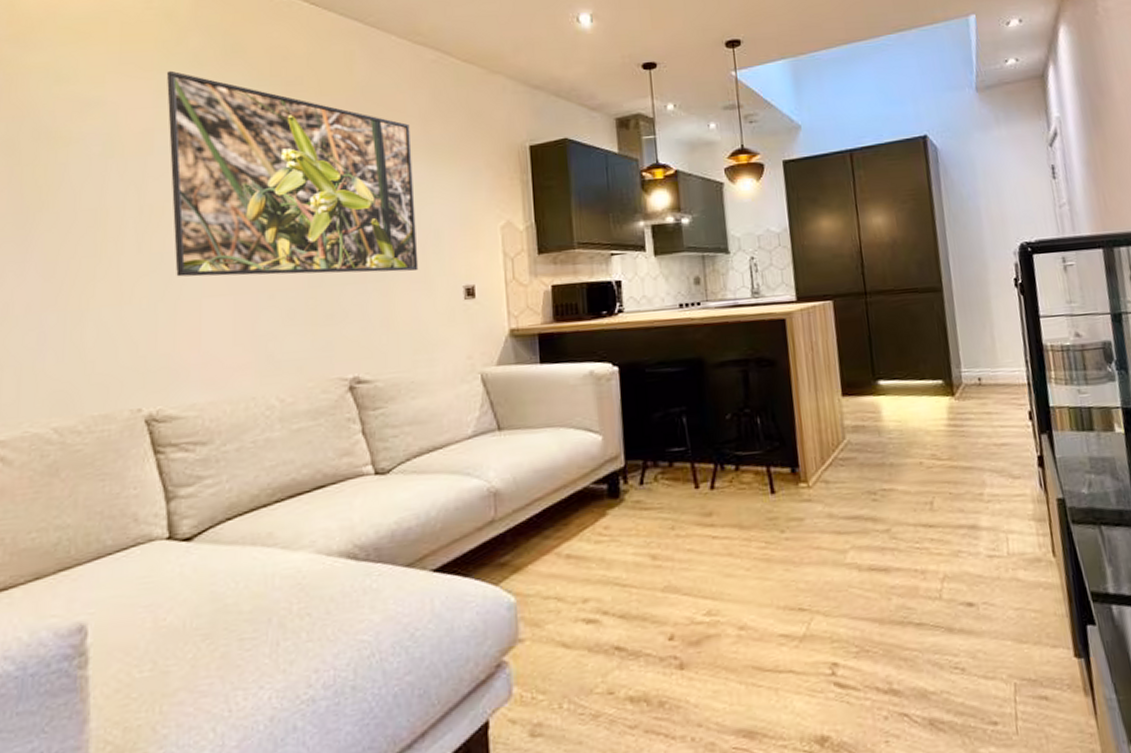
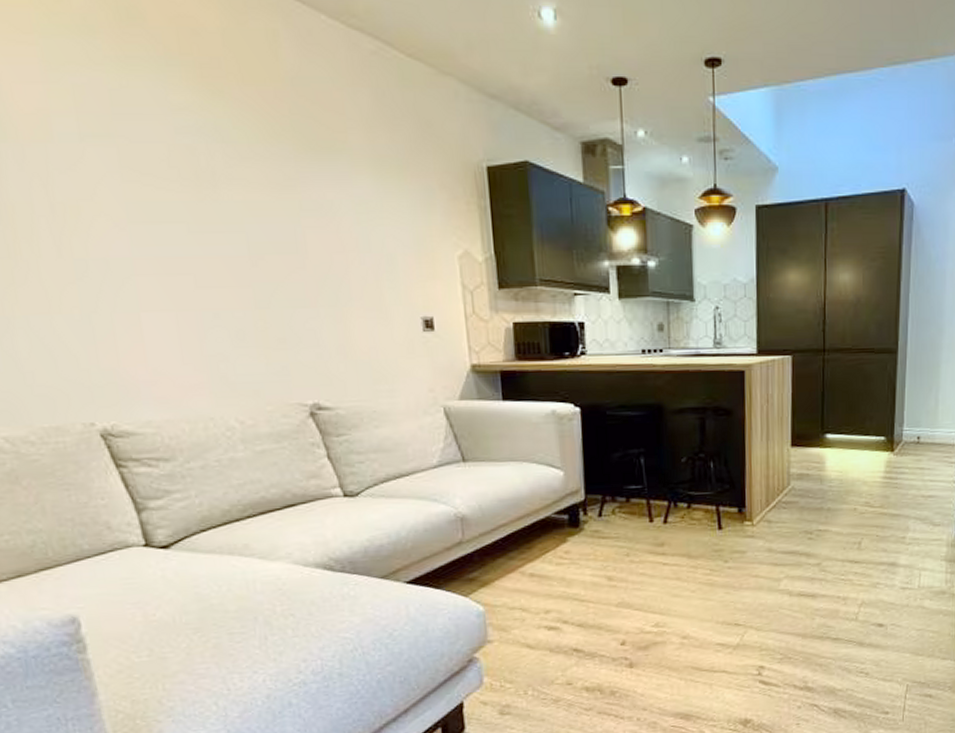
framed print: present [167,70,419,277] -> none [52,35,373,298]

